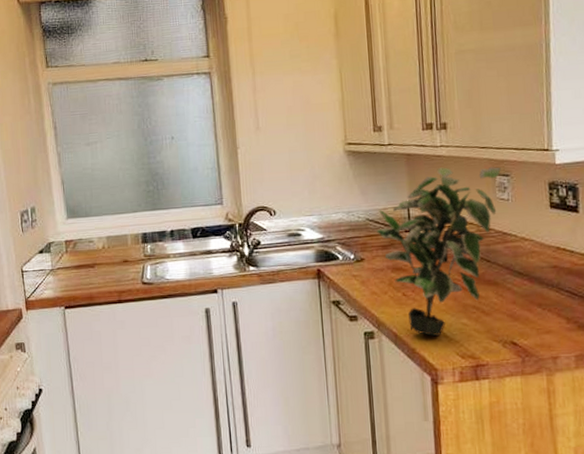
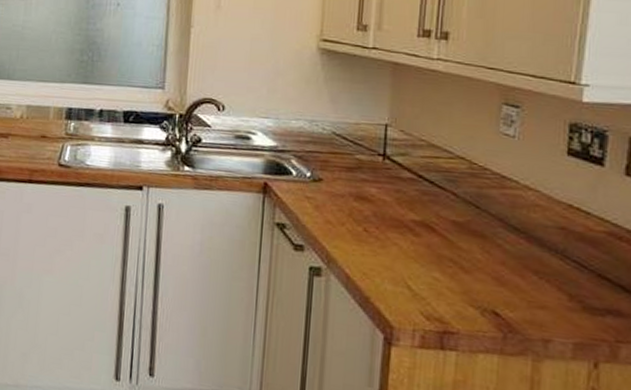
potted plant: present [376,167,501,336] -> none [343,84,510,287]

